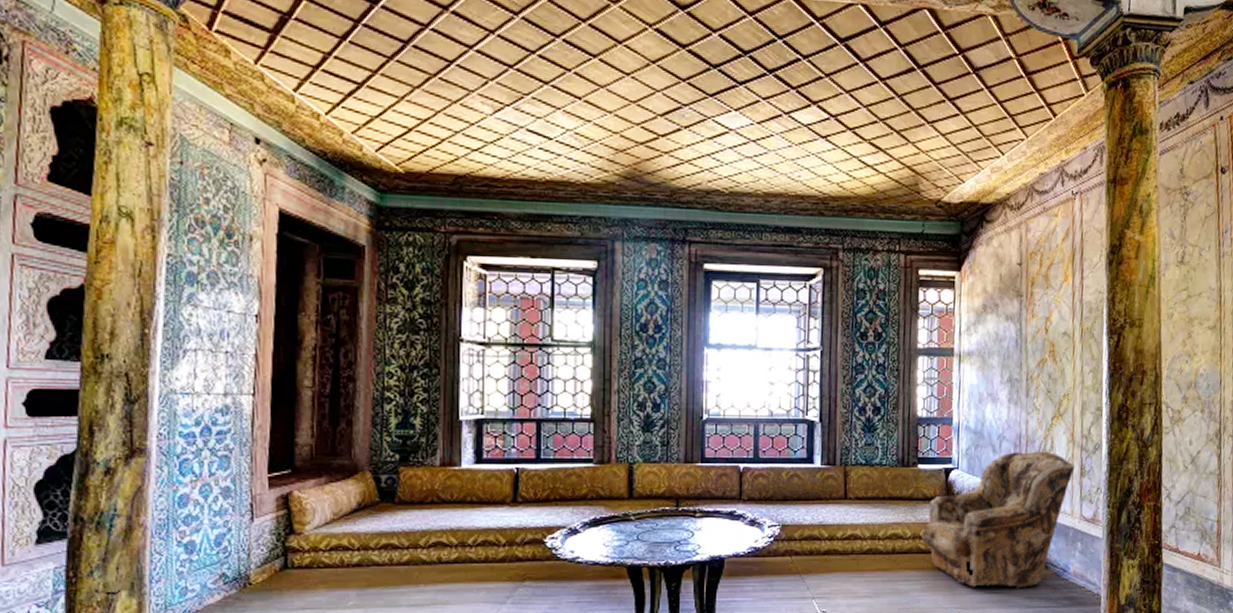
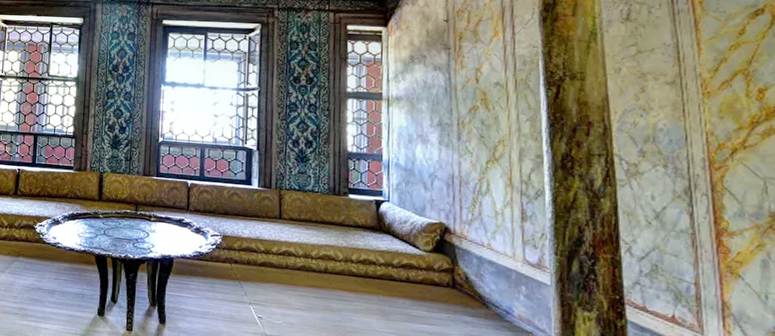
armchair: present [921,451,1074,589] -> none [353,190,514,324]

